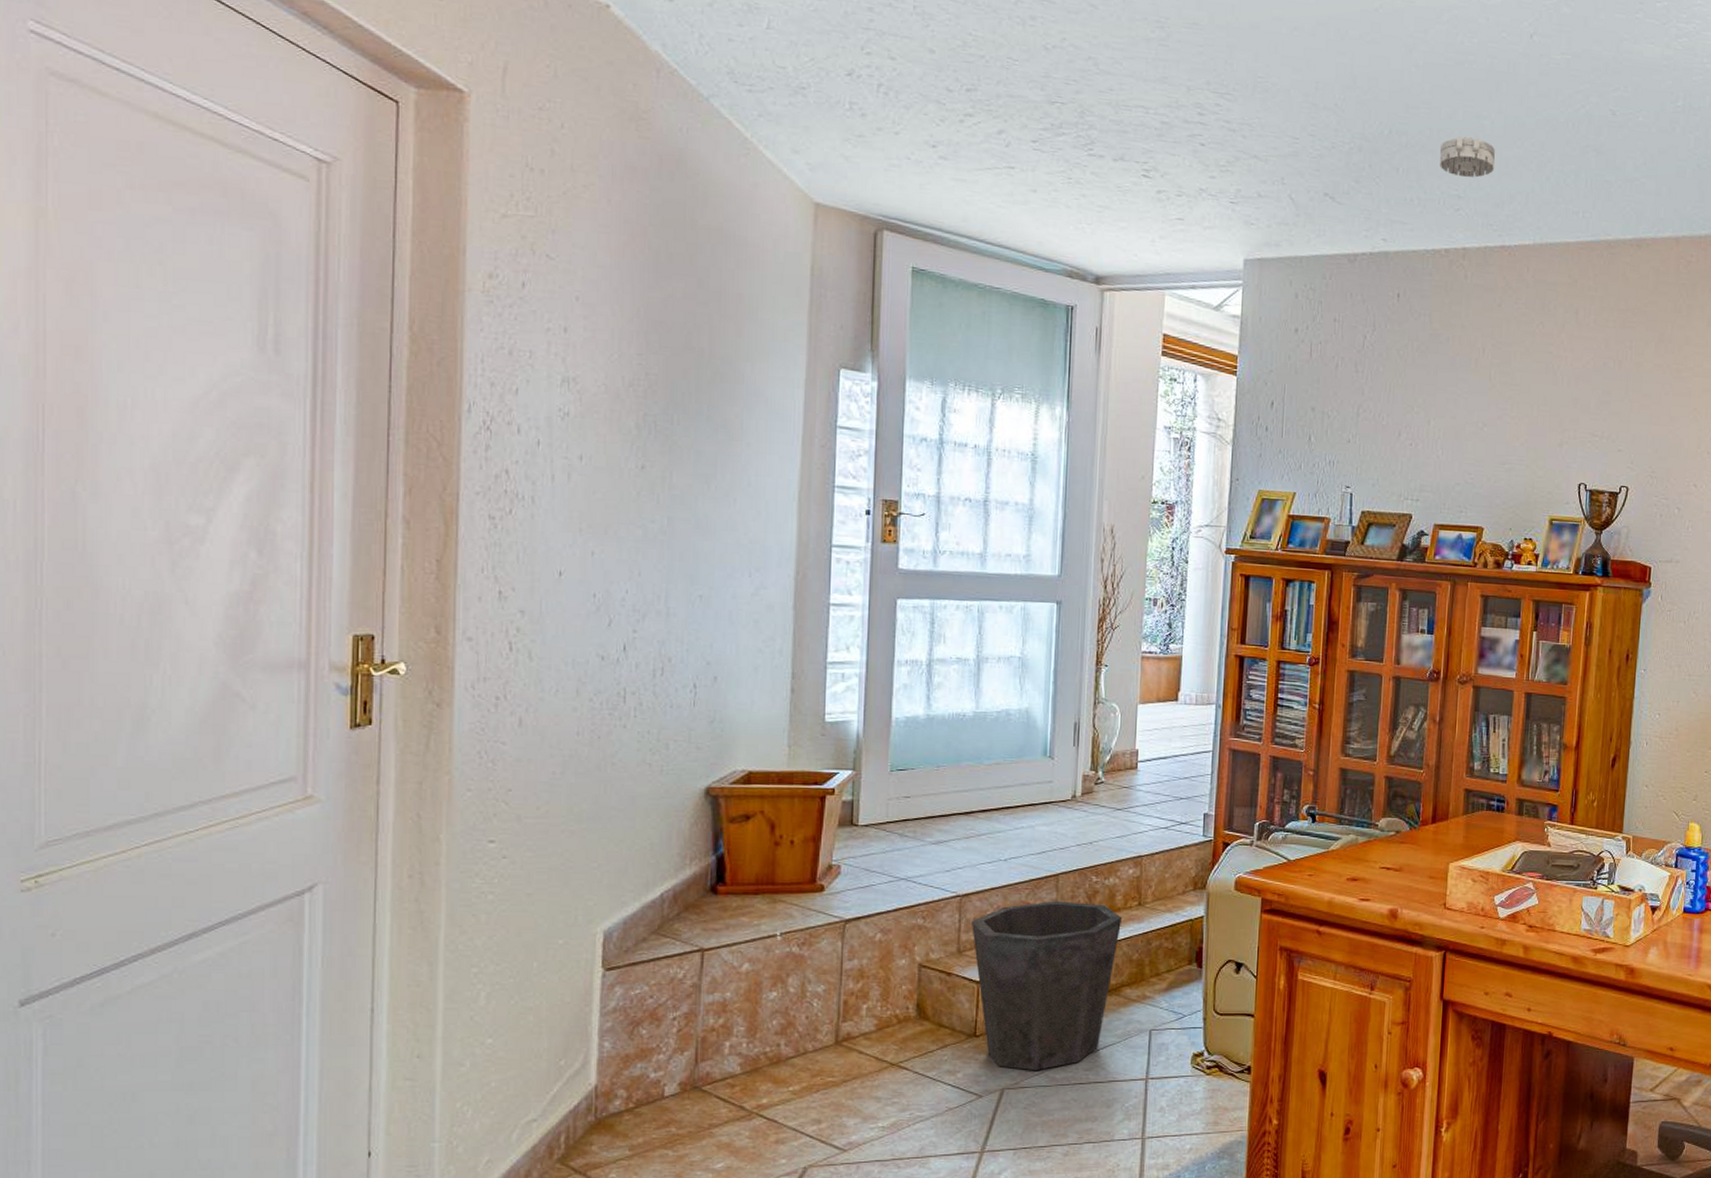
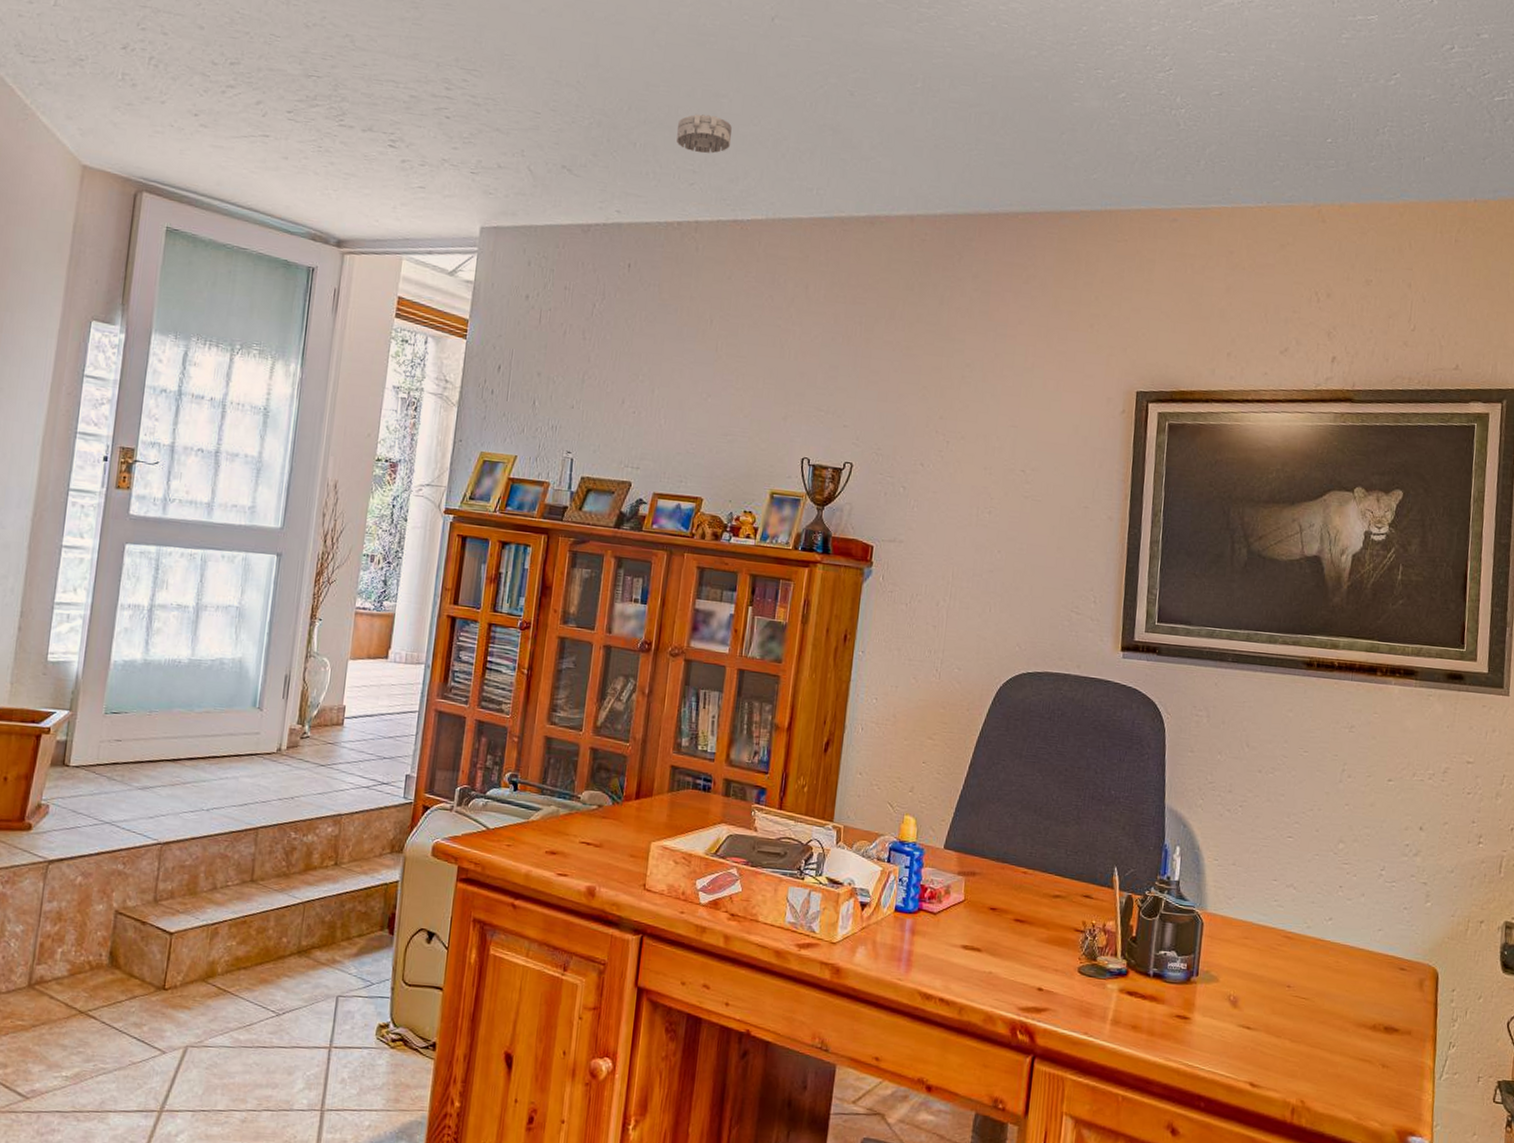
waste bin: present [972,901,1123,1070] -> none [169,855,318,1030]

